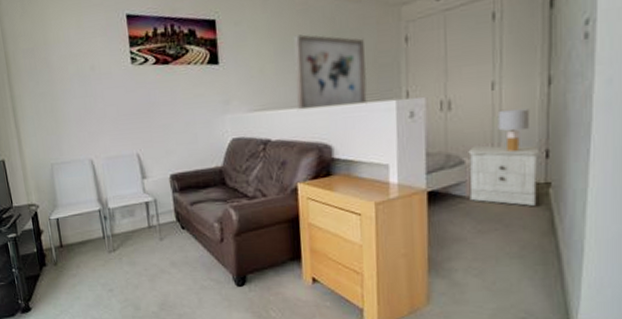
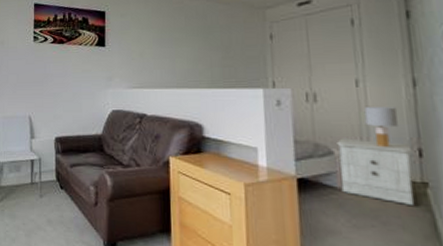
wall art: present [293,34,367,110] -> none [170,27,236,91]

